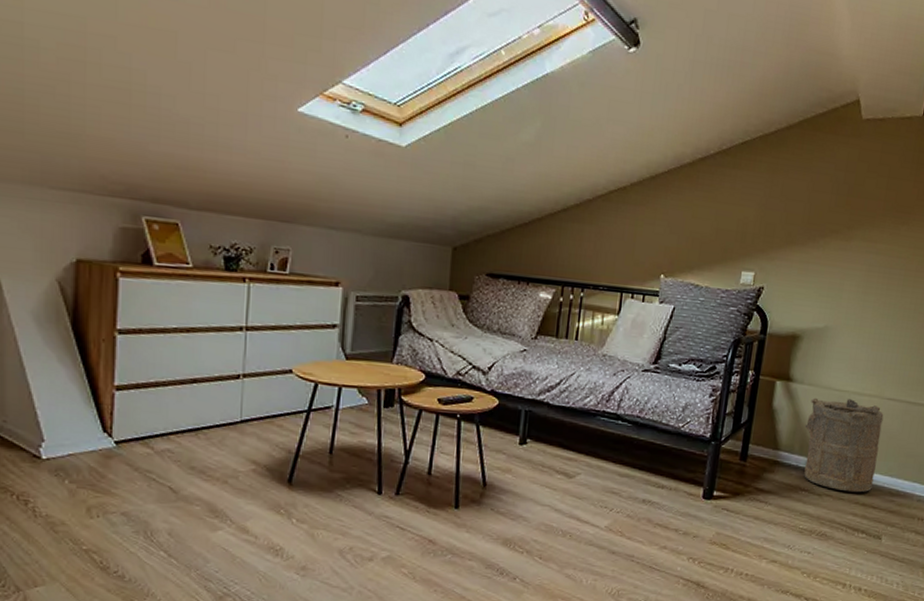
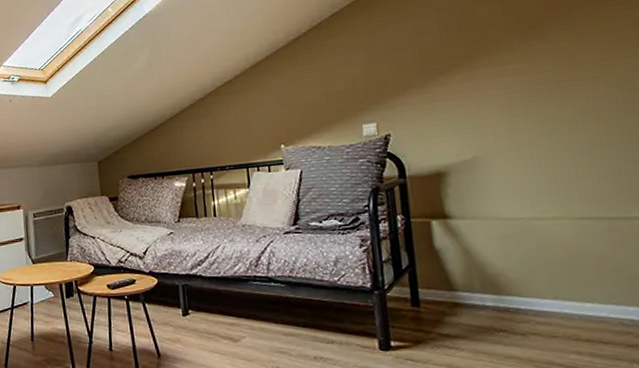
laundry hamper: present [804,397,884,493] -> none [479,226,594,328]

